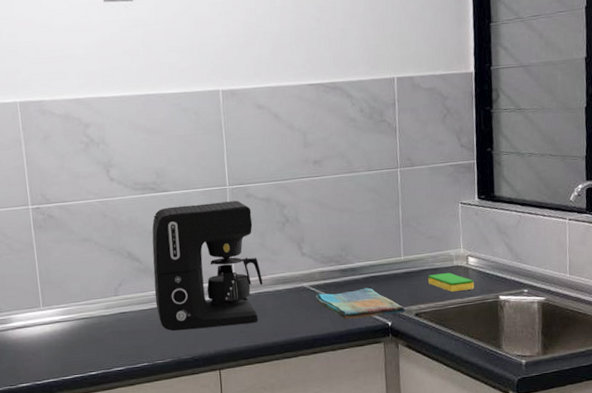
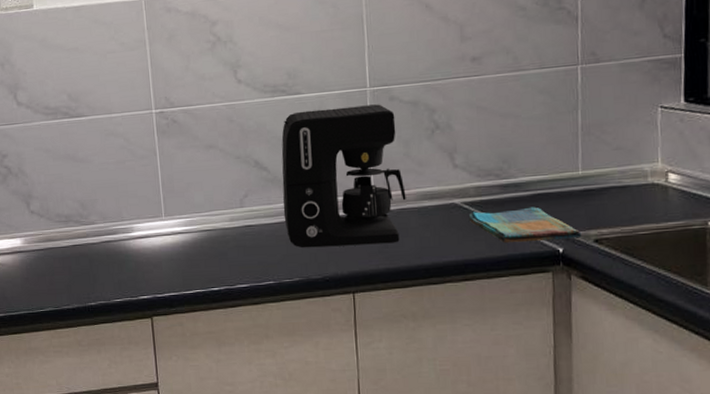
dish sponge: present [428,273,474,292] -> none [613,192,675,215]

